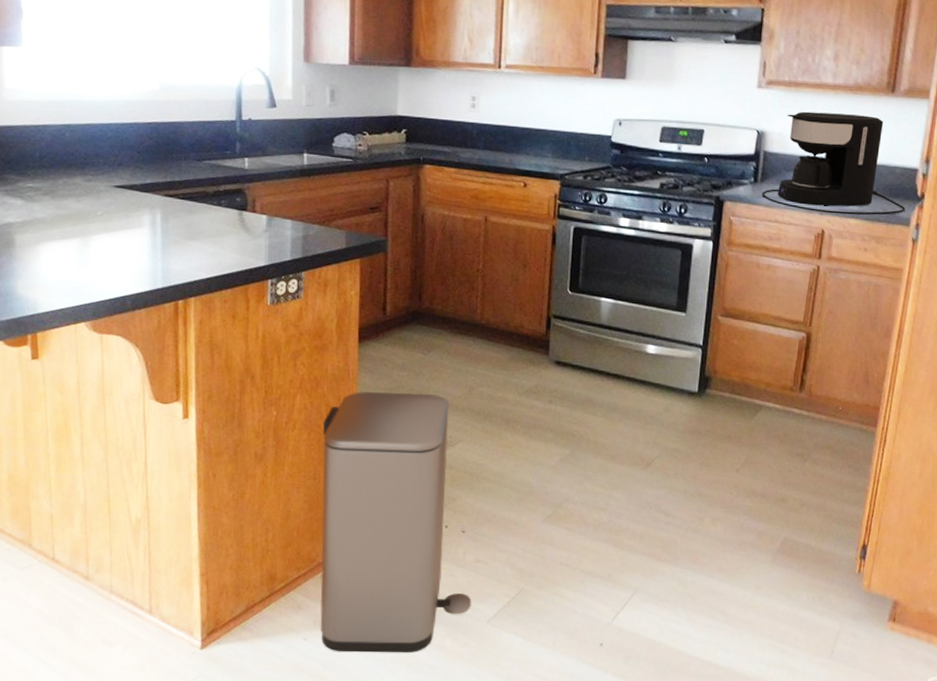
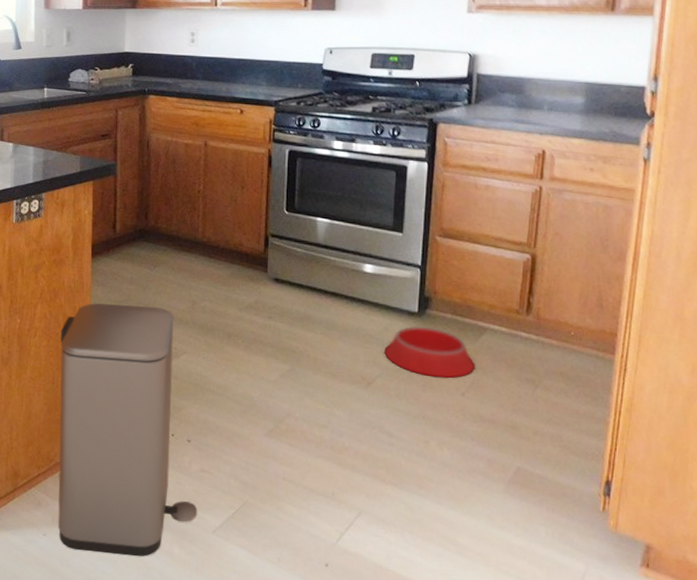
pet bowl: none [663,405,750,457] -> present [383,325,475,379]
coffee maker: present [762,111,905,216] -> none [476,33,634,135]

